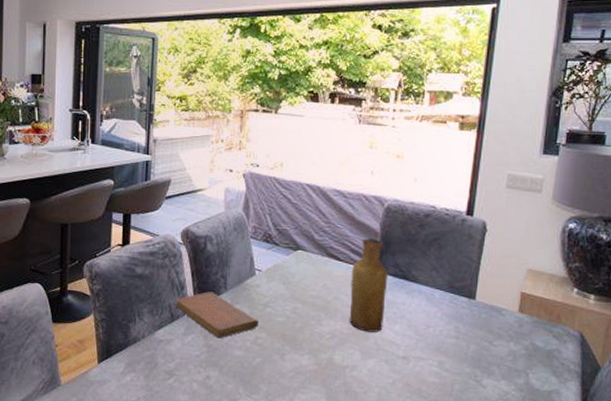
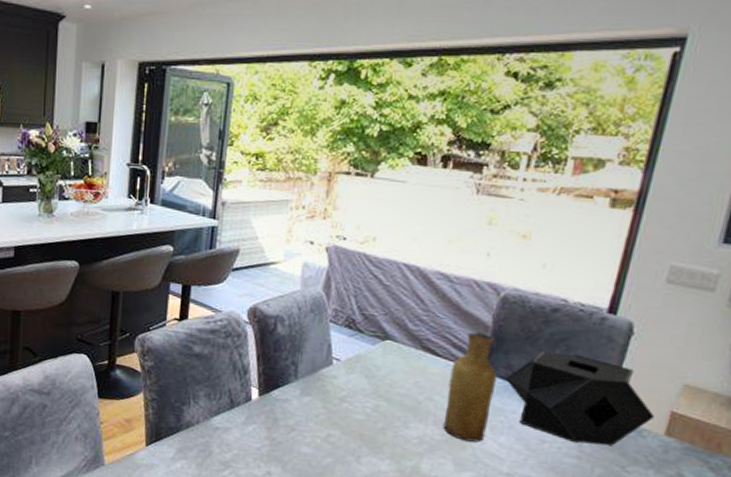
notebook: present [175,292,258,339] -> none [236,379,332,432]
speaker: none [395,250,509,326] -> present [506,351,654,446]

